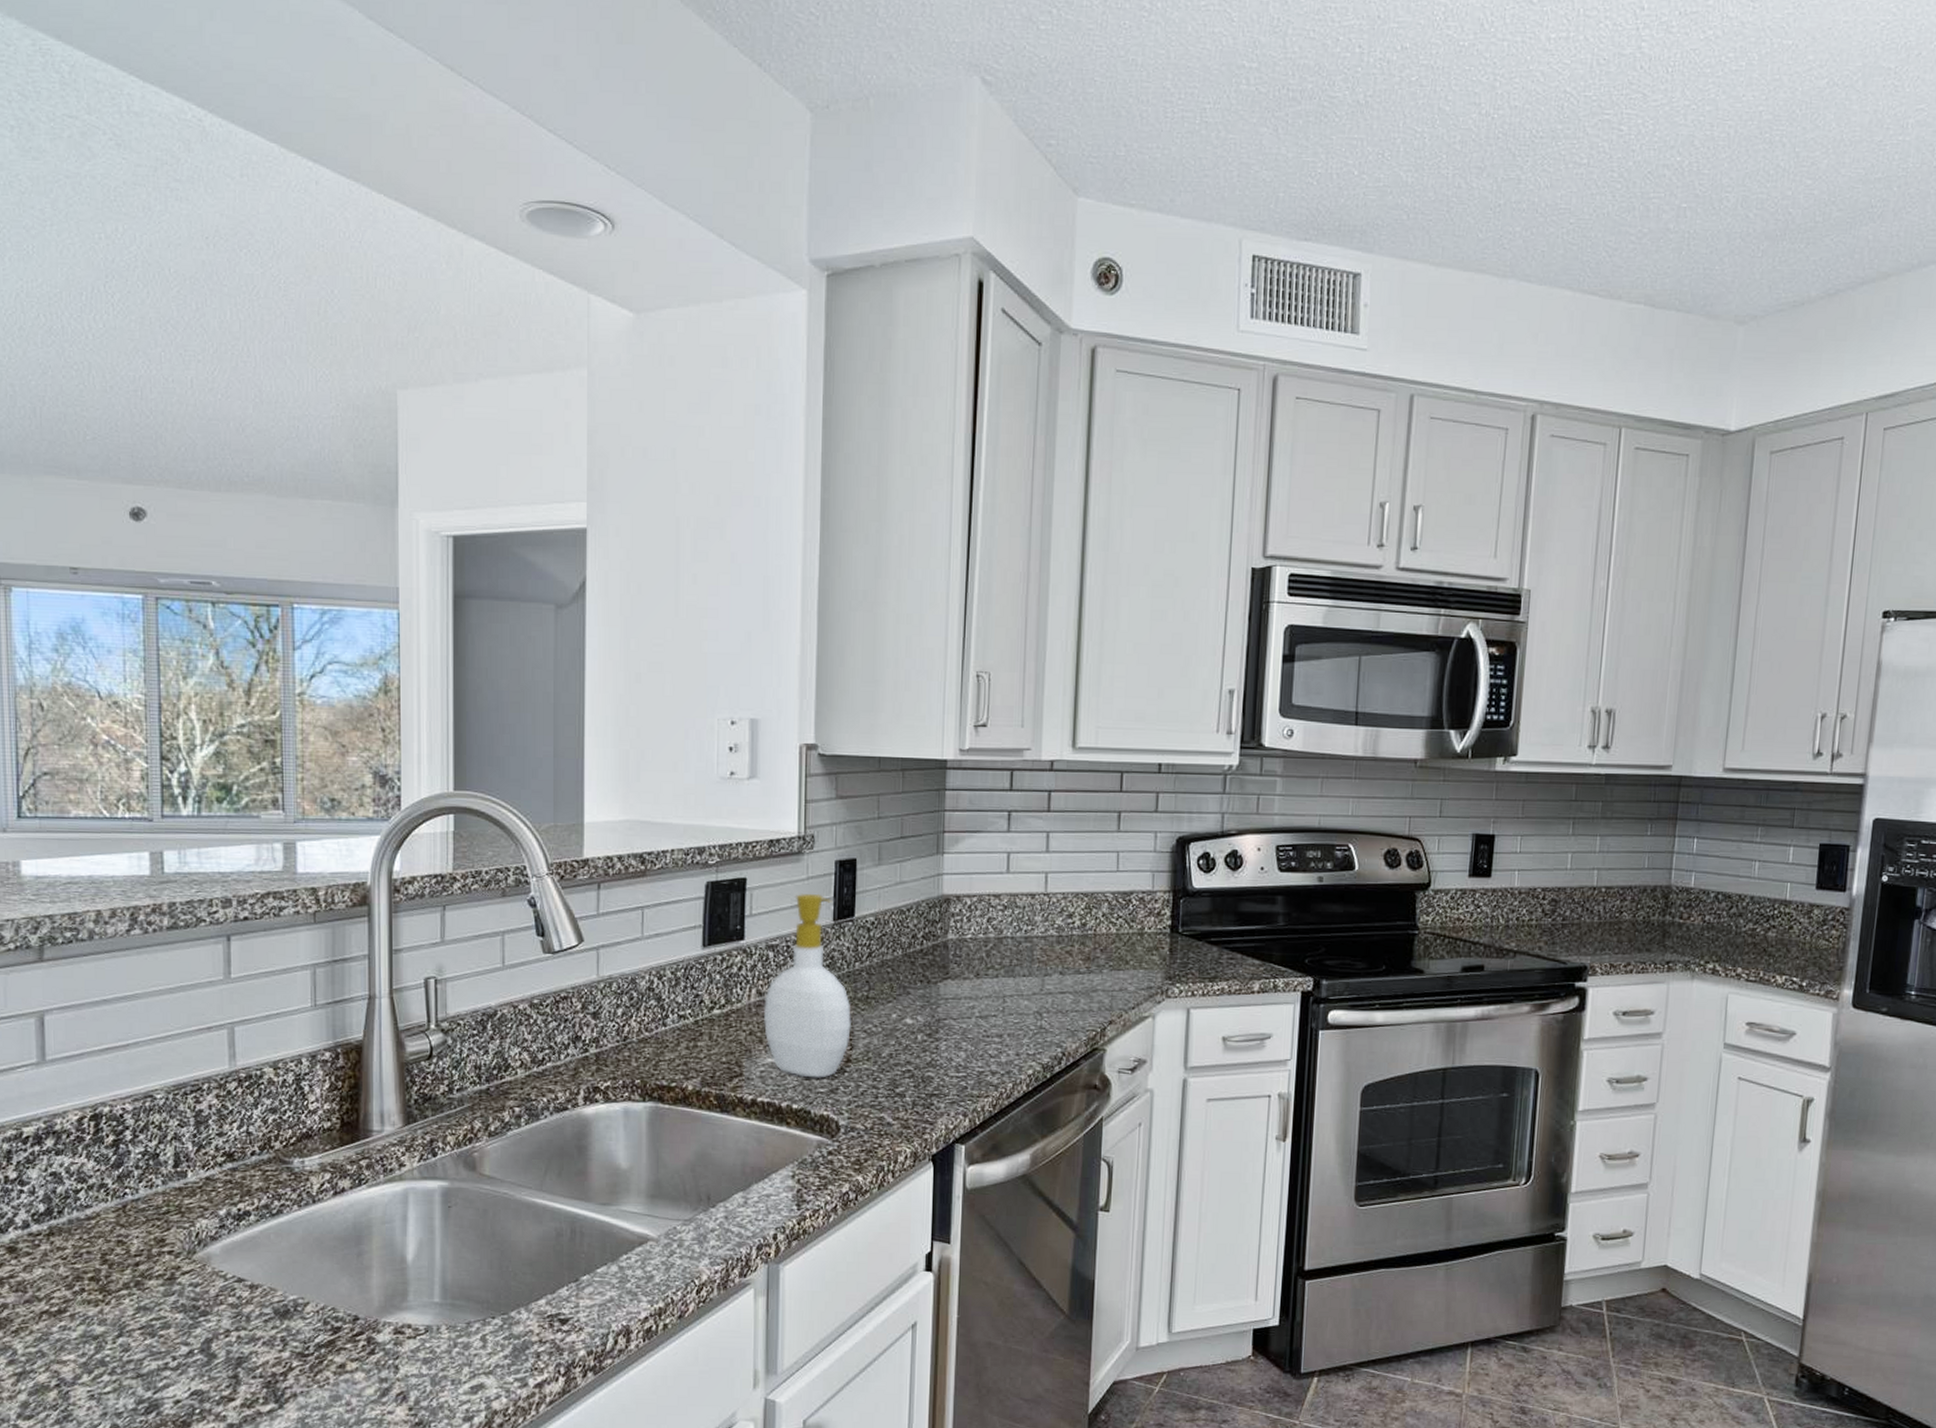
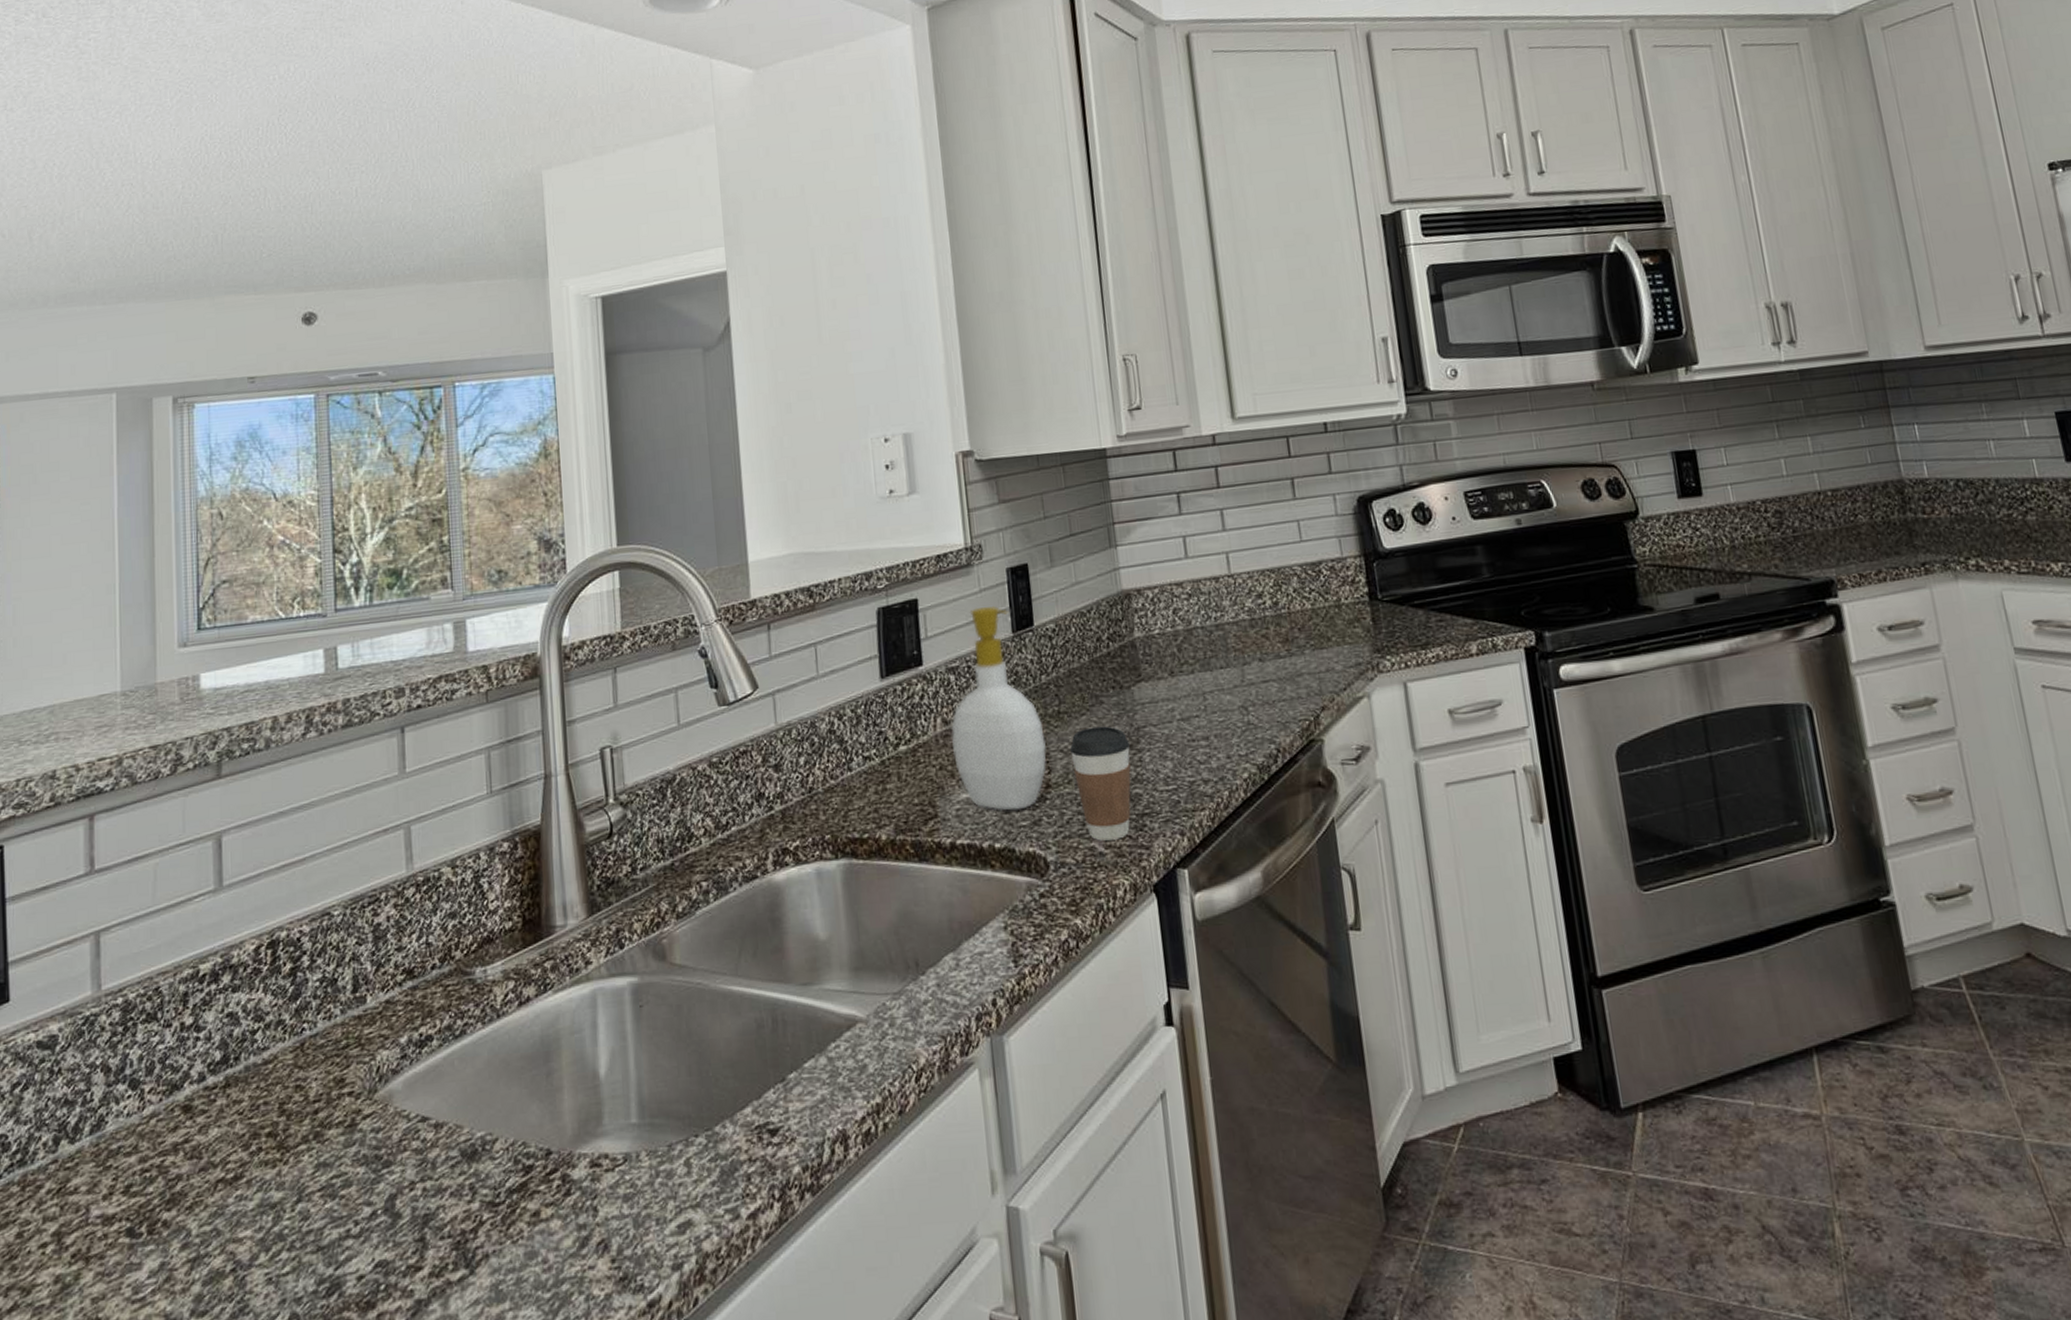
coffee cup: none [872,1014,930,1114] -> present [1069,726,1131,841]

